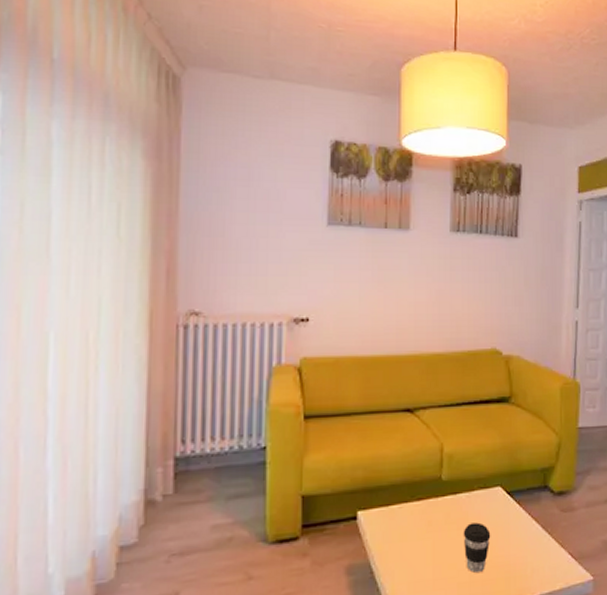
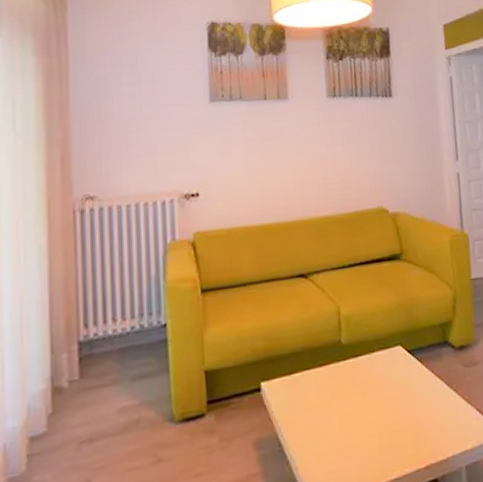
coffee cup: present [463,522,491,574] -> none [367,384,397,438]

